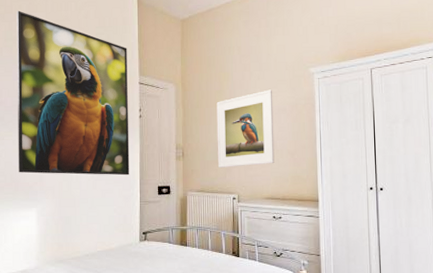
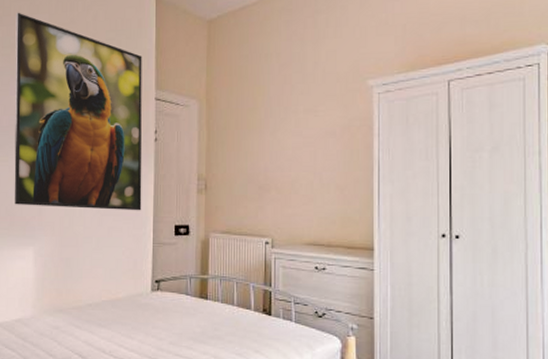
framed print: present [216,89,275,168] -> none [247,107,320,204]

